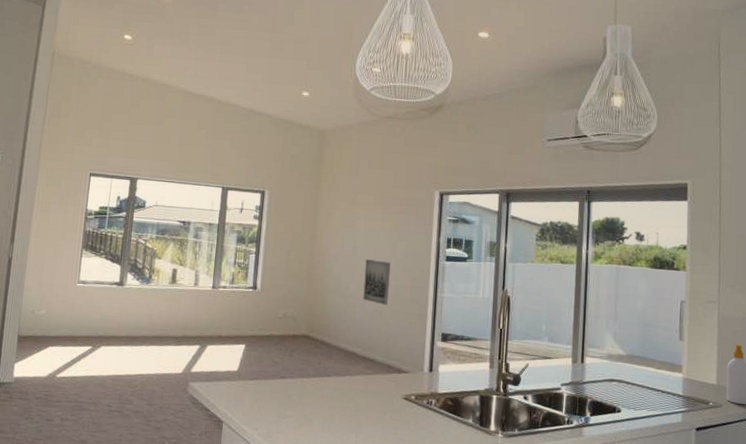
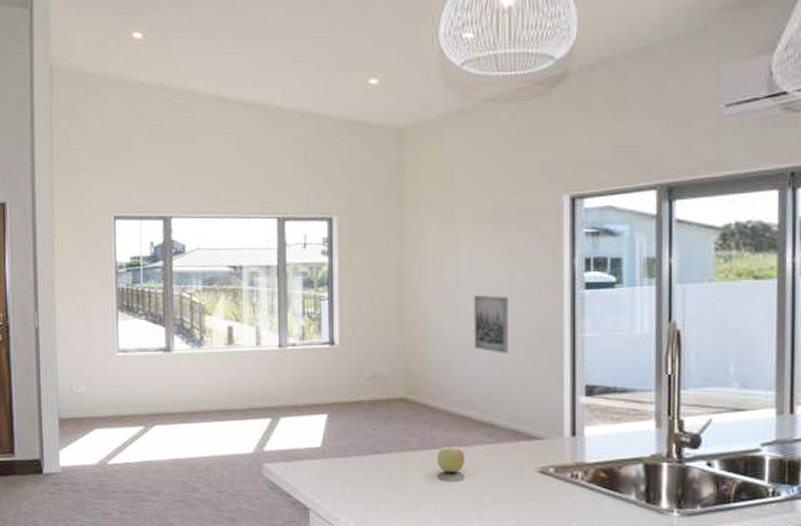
fruit: none [327,372,350,397] -> present [436,442,465,473]

